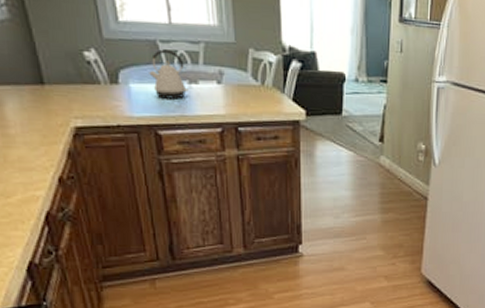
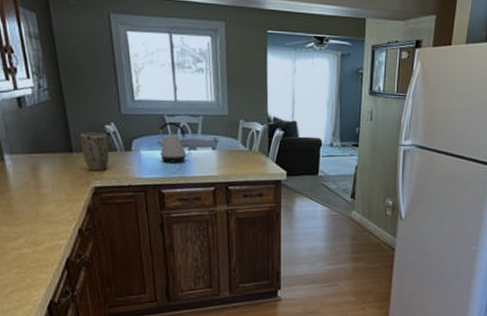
plant pot: none [53,60,92,108] -> present [81,132,109,171]

